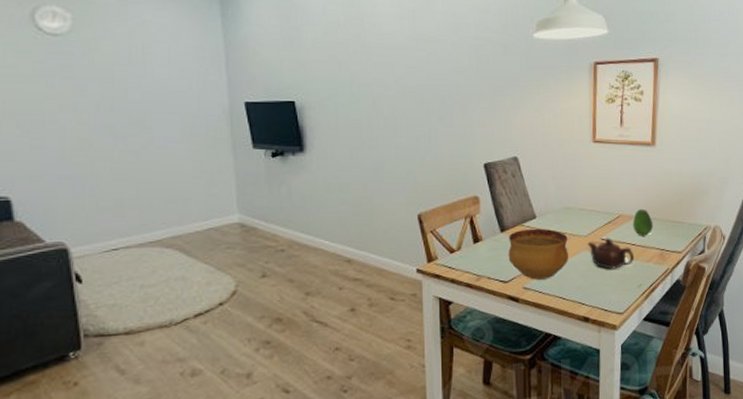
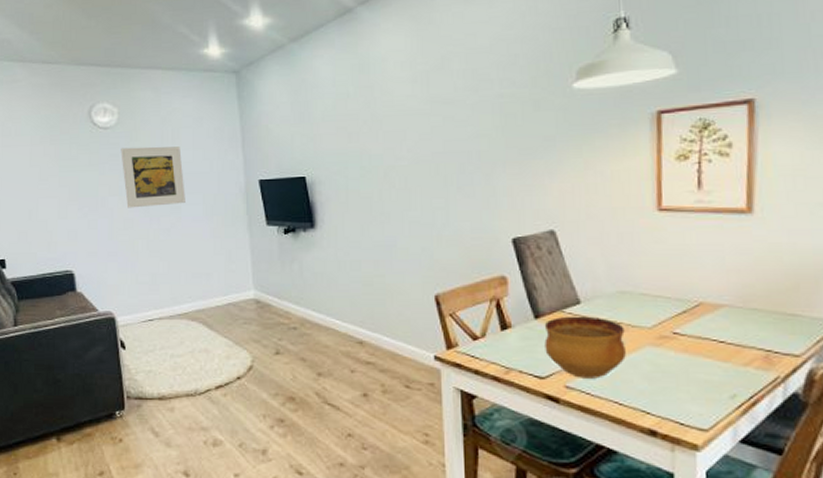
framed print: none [75,58,159,127] -> present [121,146,185,208]
teapot: present [587,237,635,270] -> none [652,331,724,372]
fruit: present [633,208,653,236] -> none [720,295,753,331]

